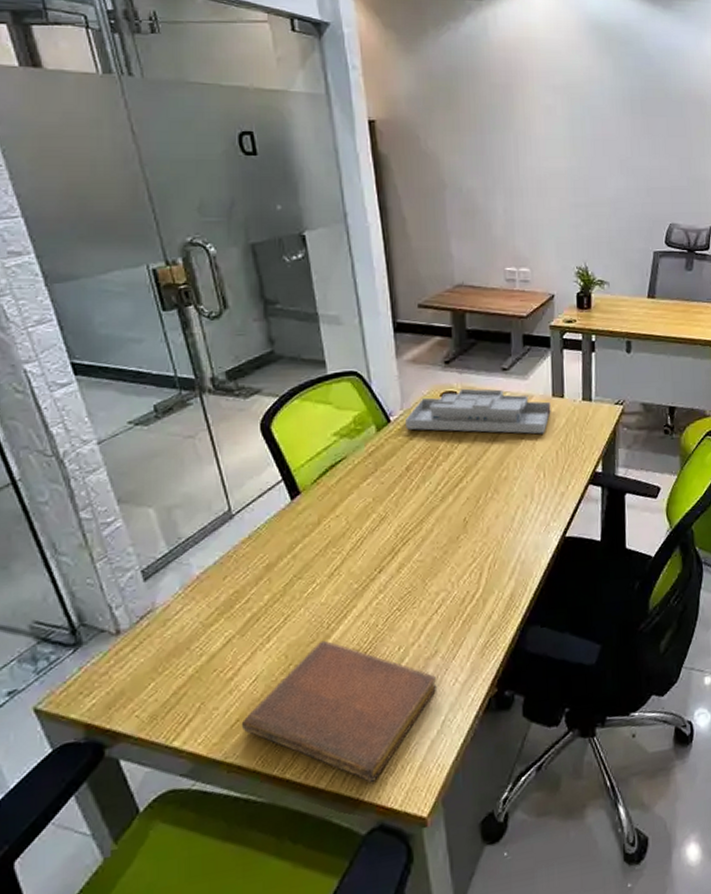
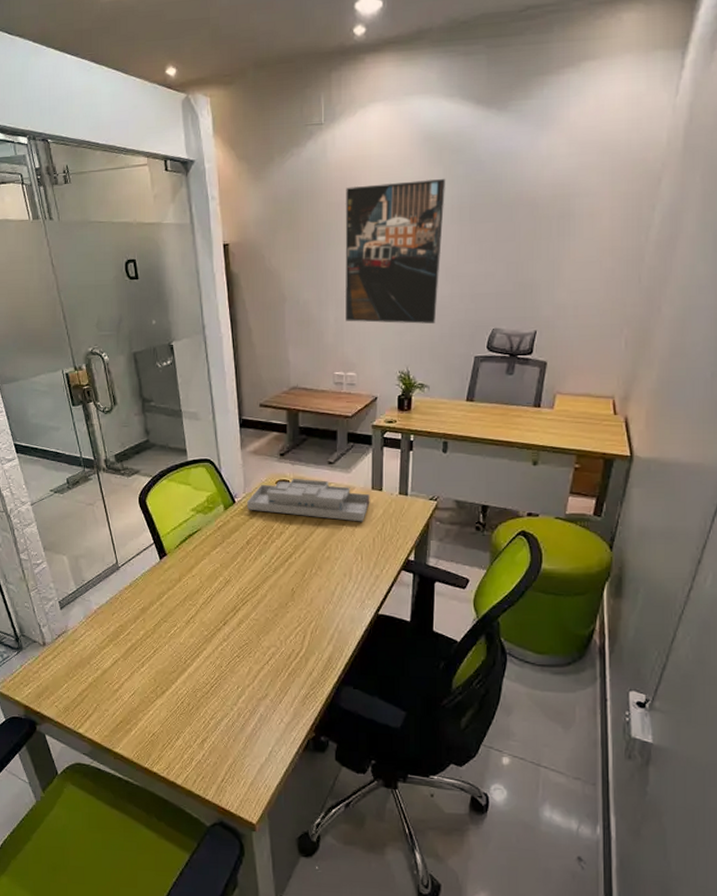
notebook: present [241,640,437,782] -> none [123,672,267,787]
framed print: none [511,69,616,217] -> present [345,179,445,324]

